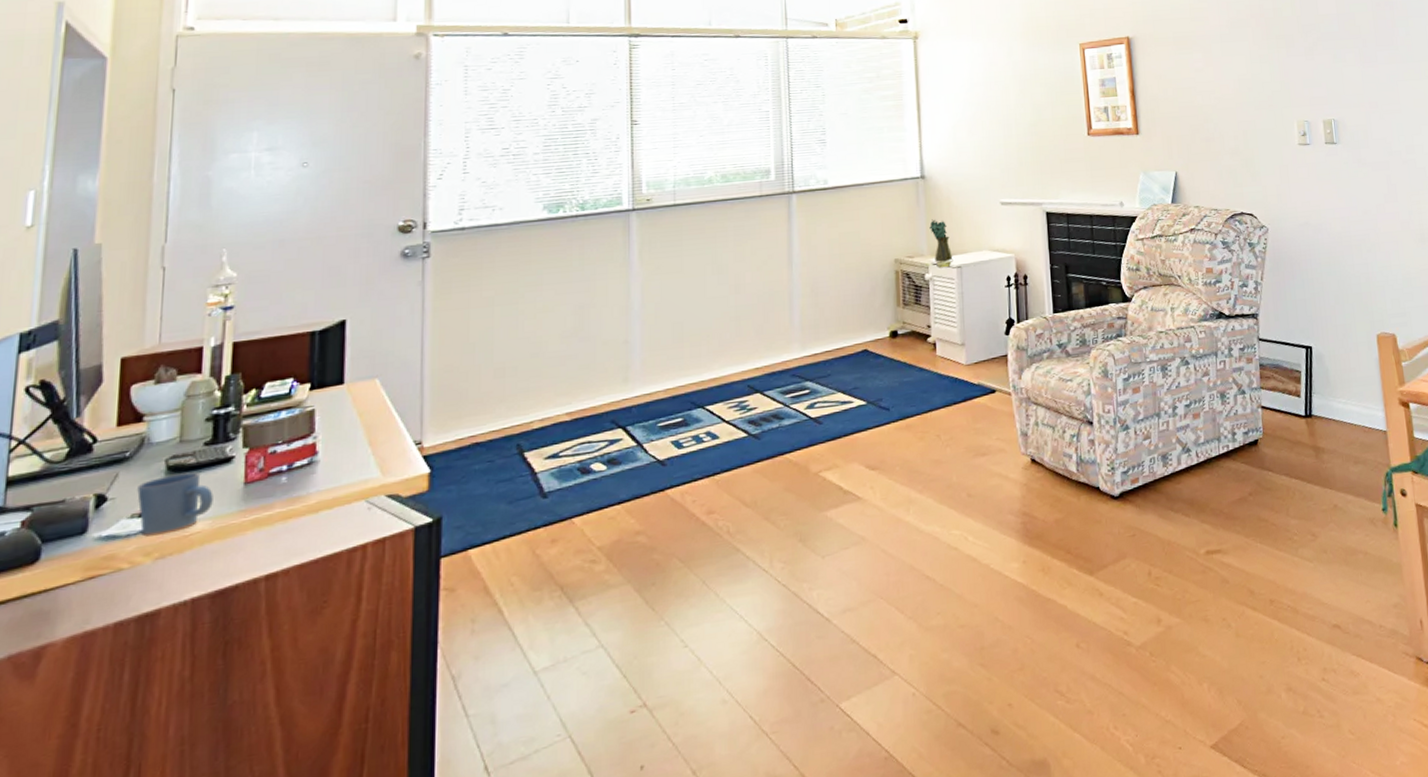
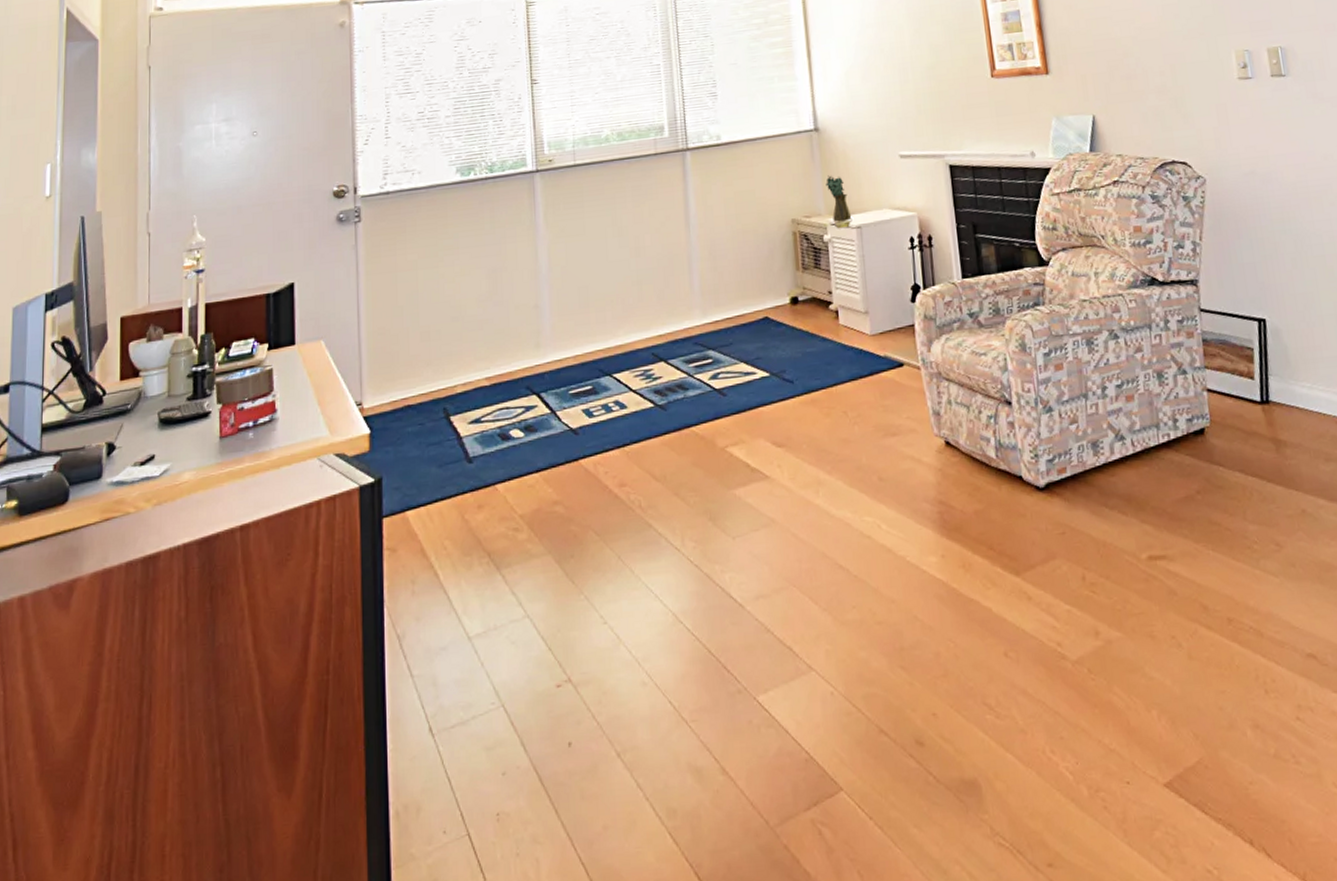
mug: present [137,472,213,537] -> none [138,425,196,484]

